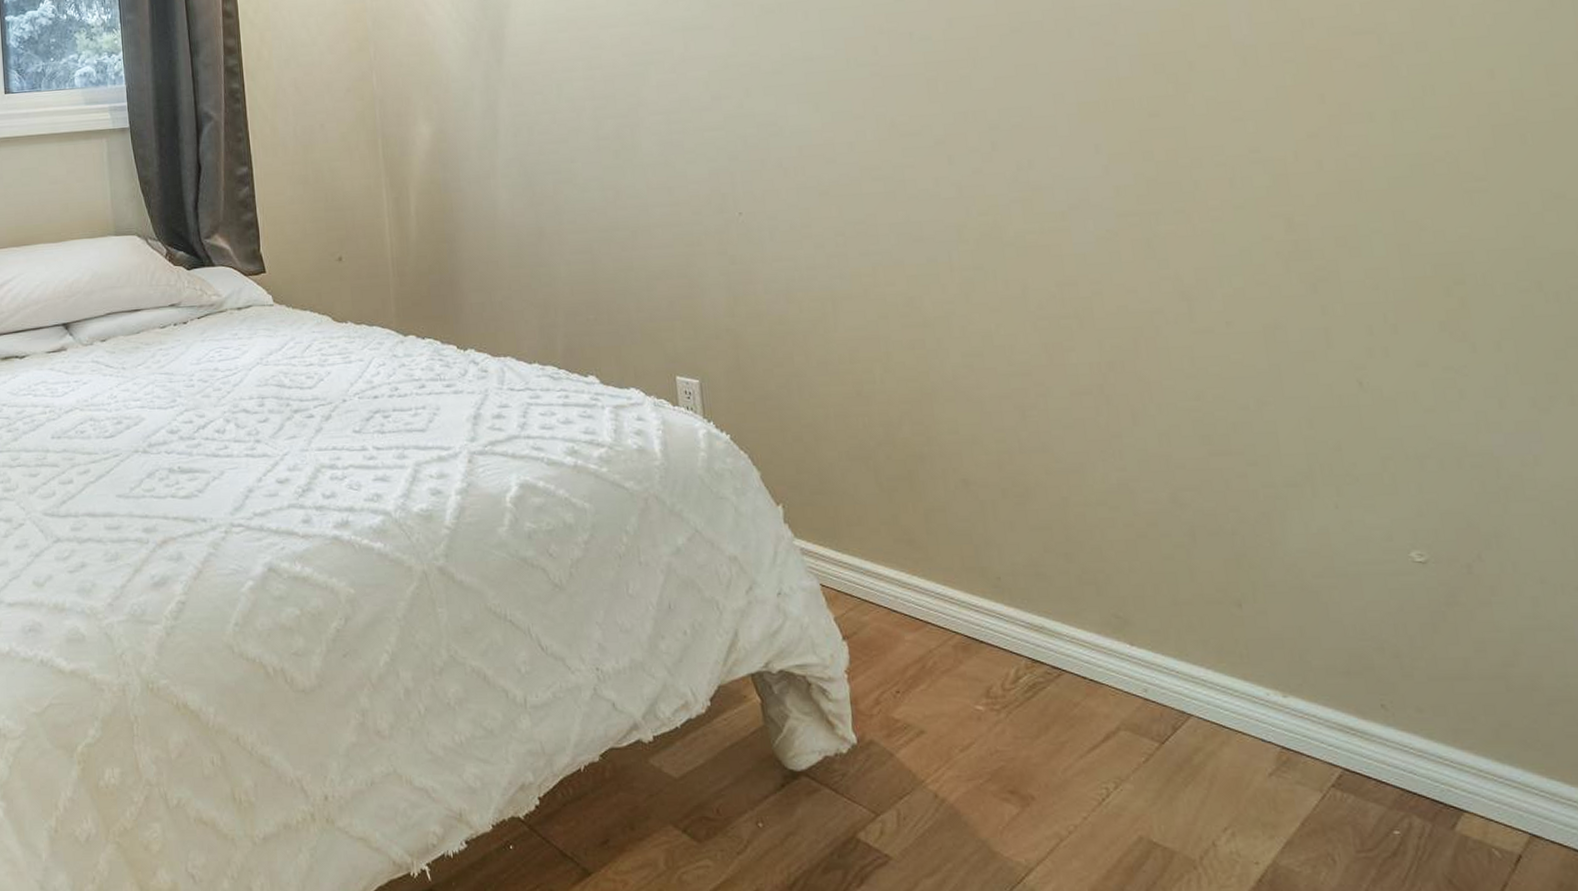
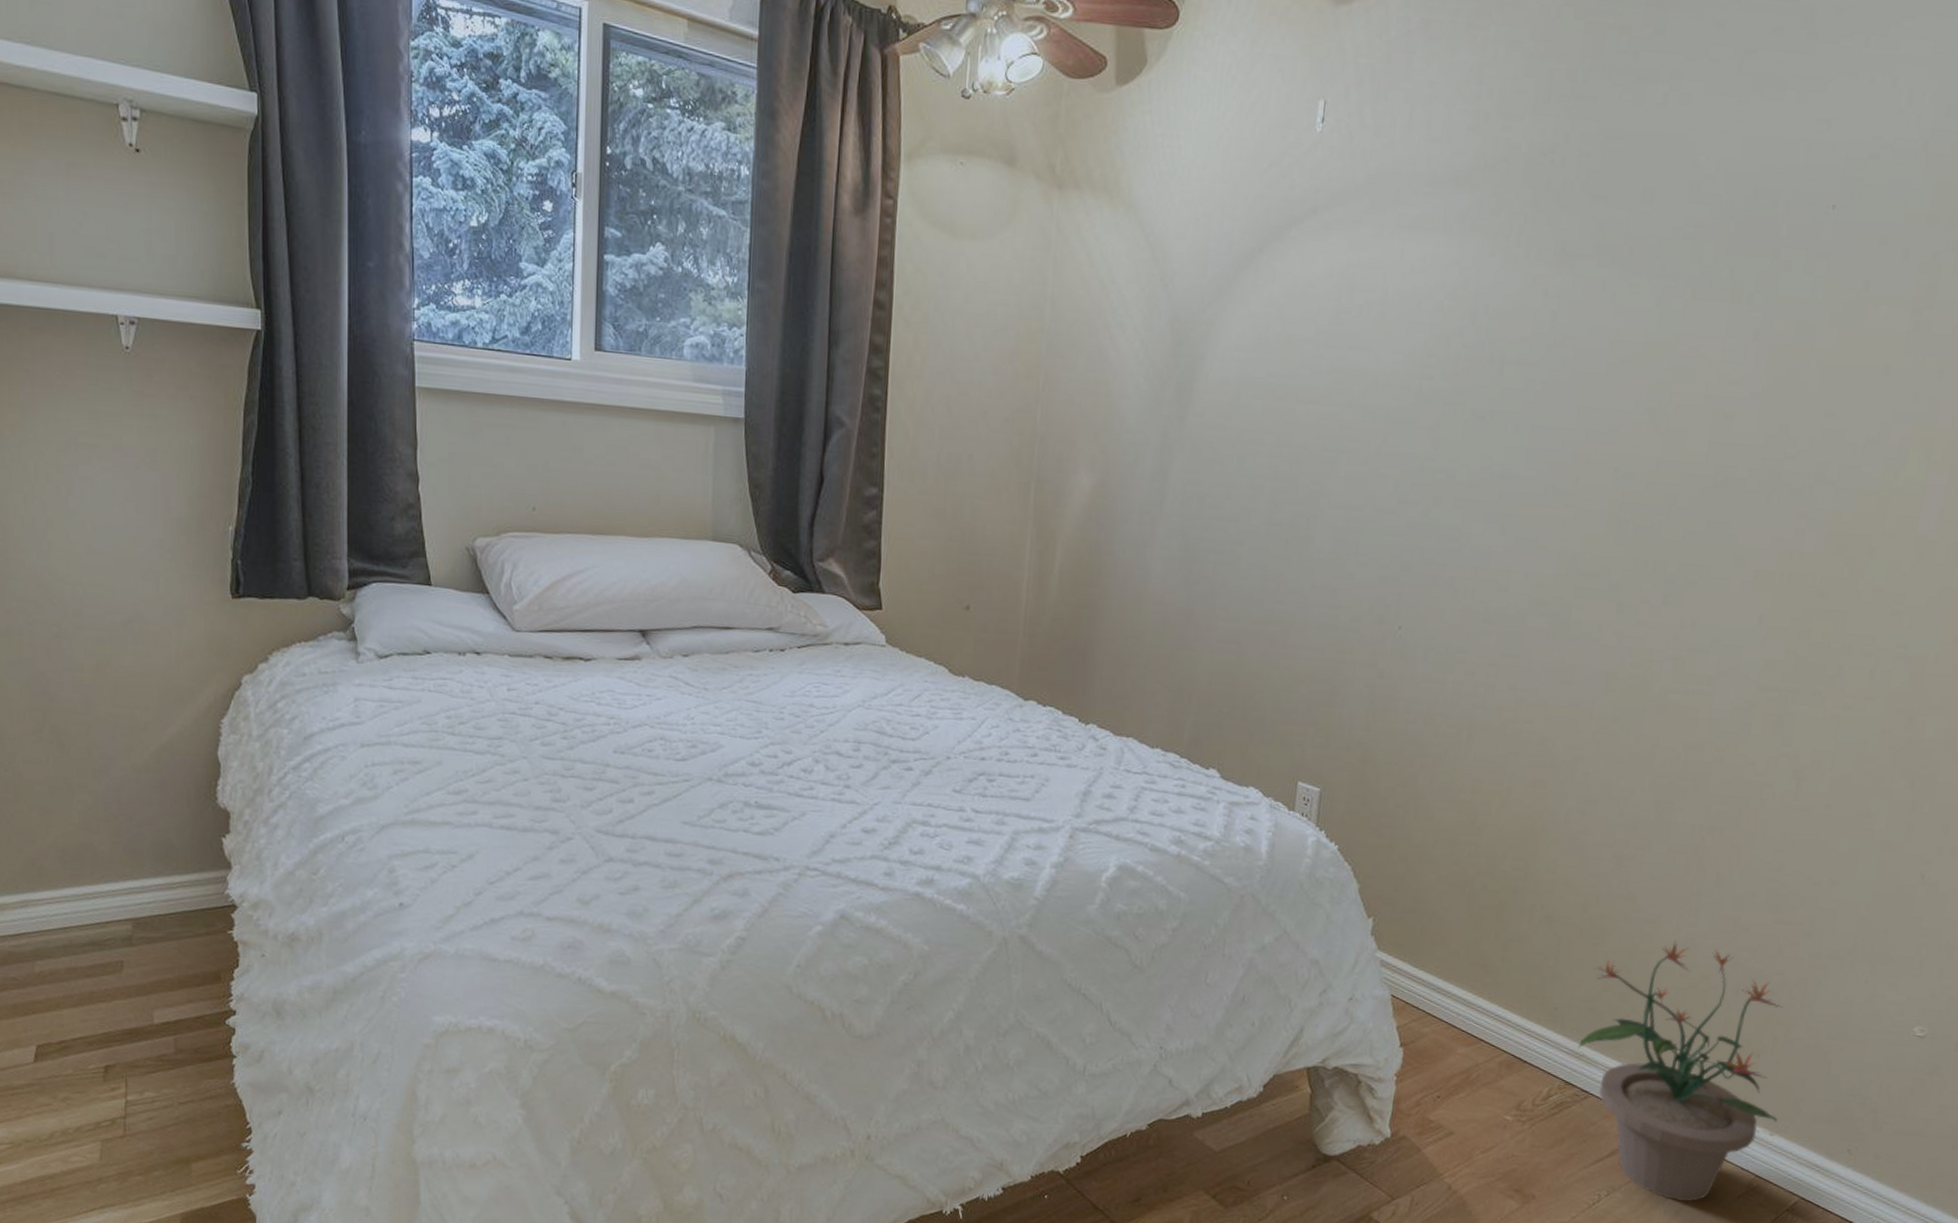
potted plant: none [1028,488,1286,787] -> present [1578,940,1783,1202]

